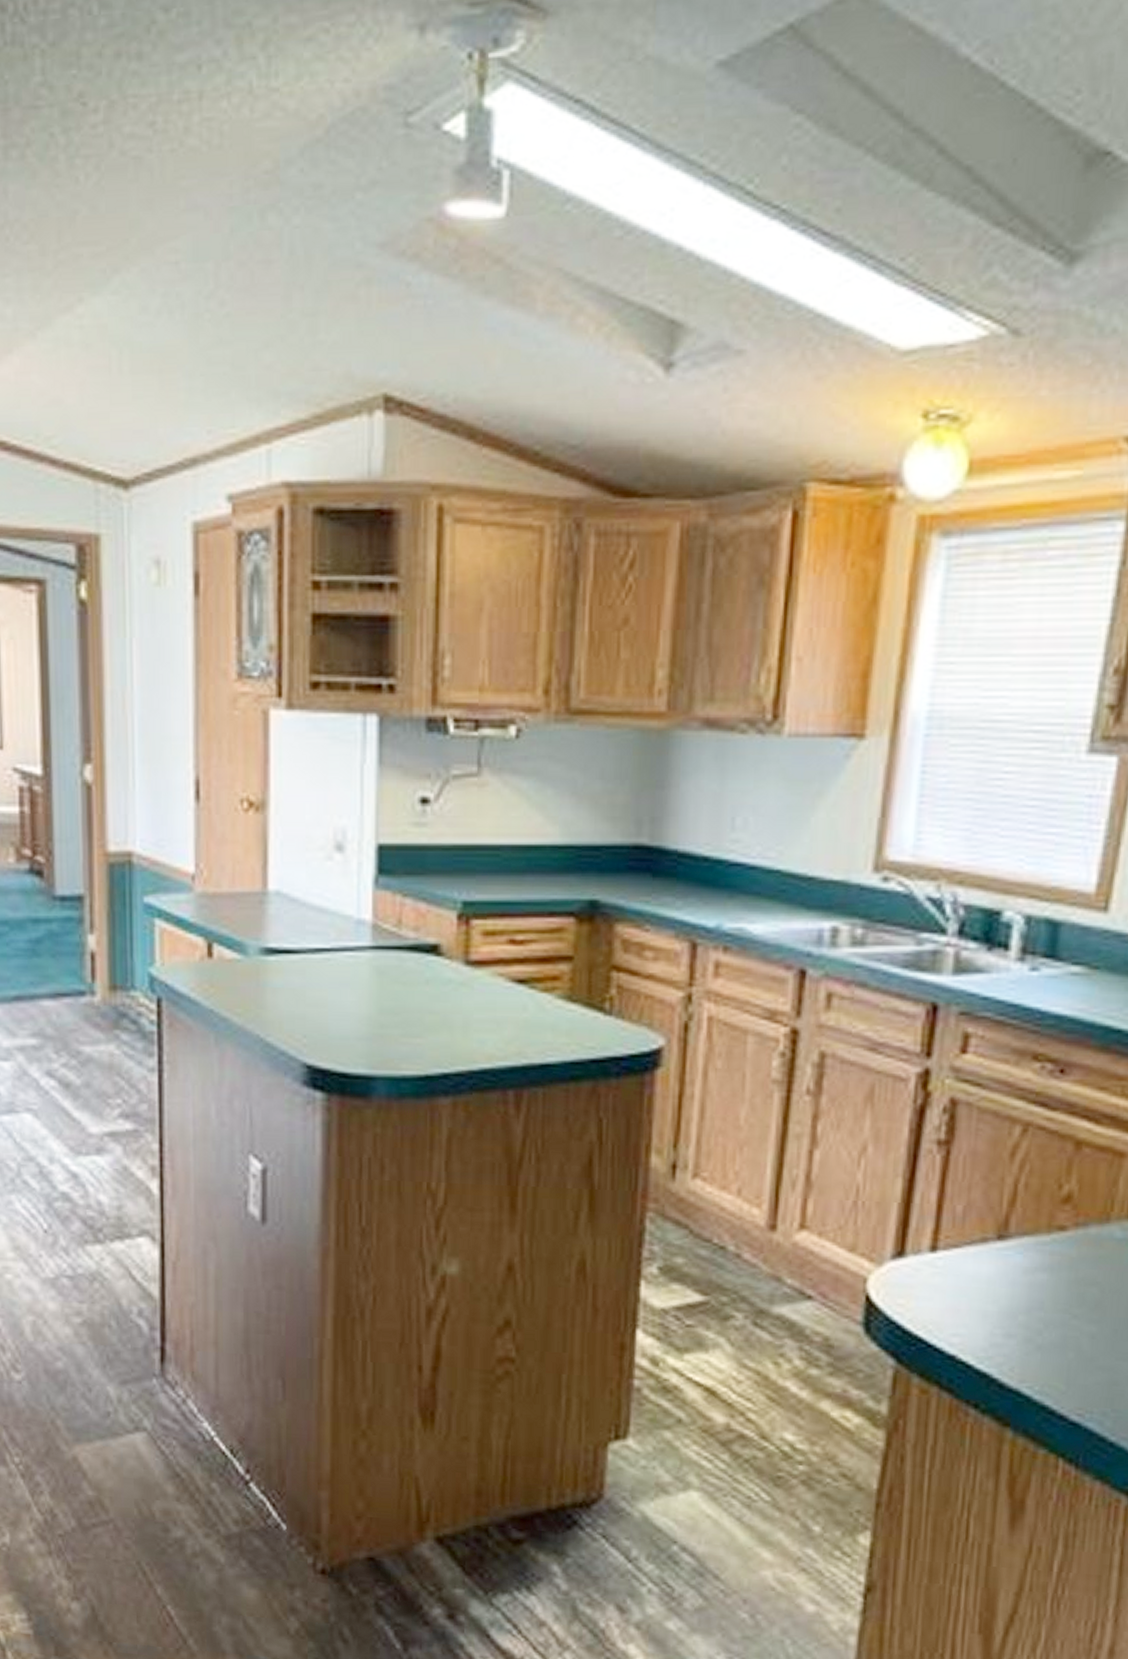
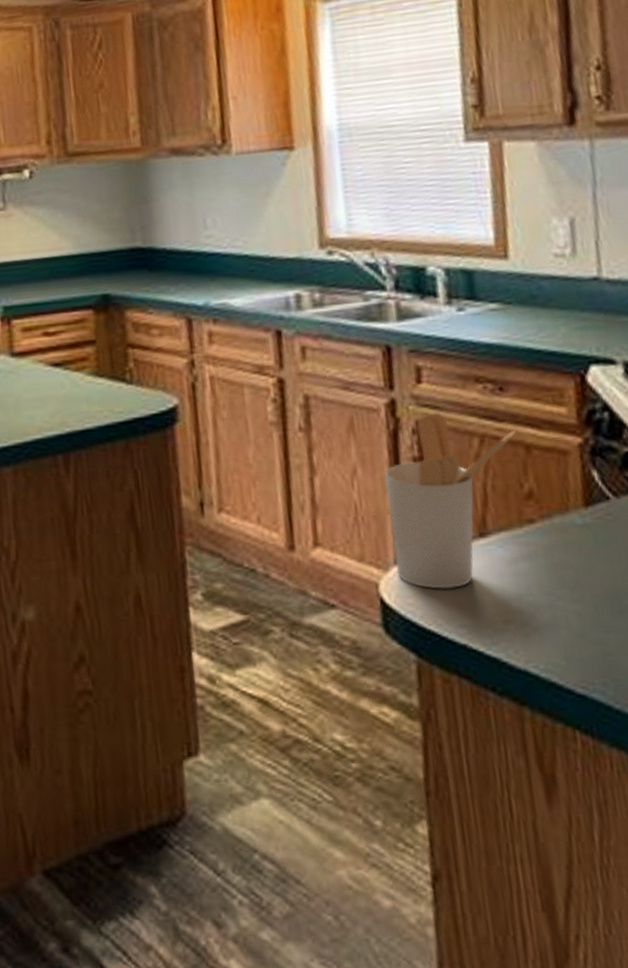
utensil holder: none [891,1091,1070,1294] -> present [384,413,517,590]

